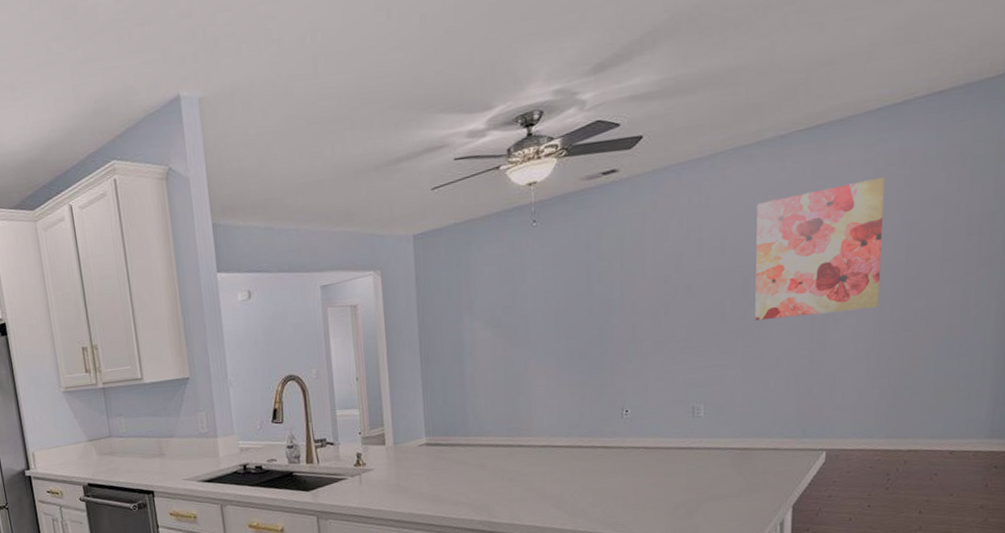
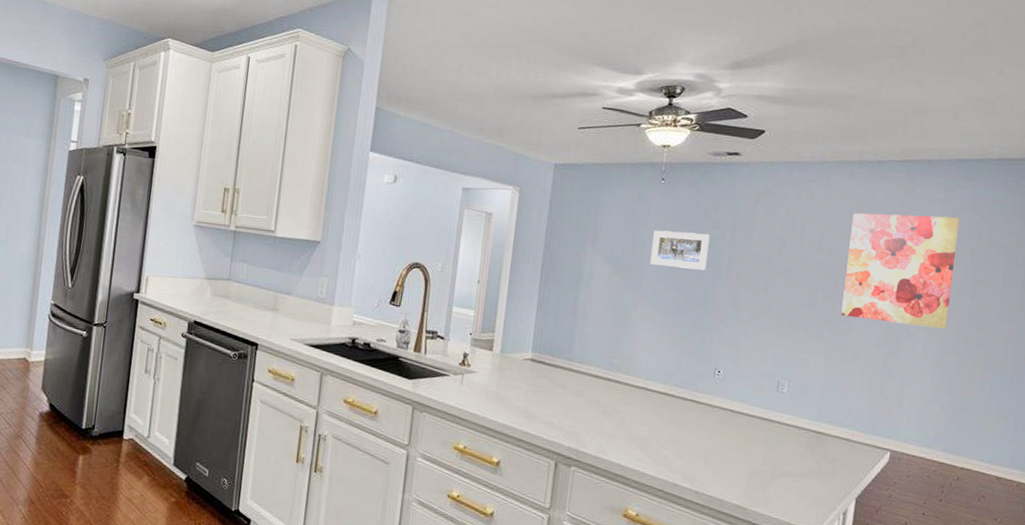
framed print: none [533,268,597,317] -> present [650,230,710,271]

